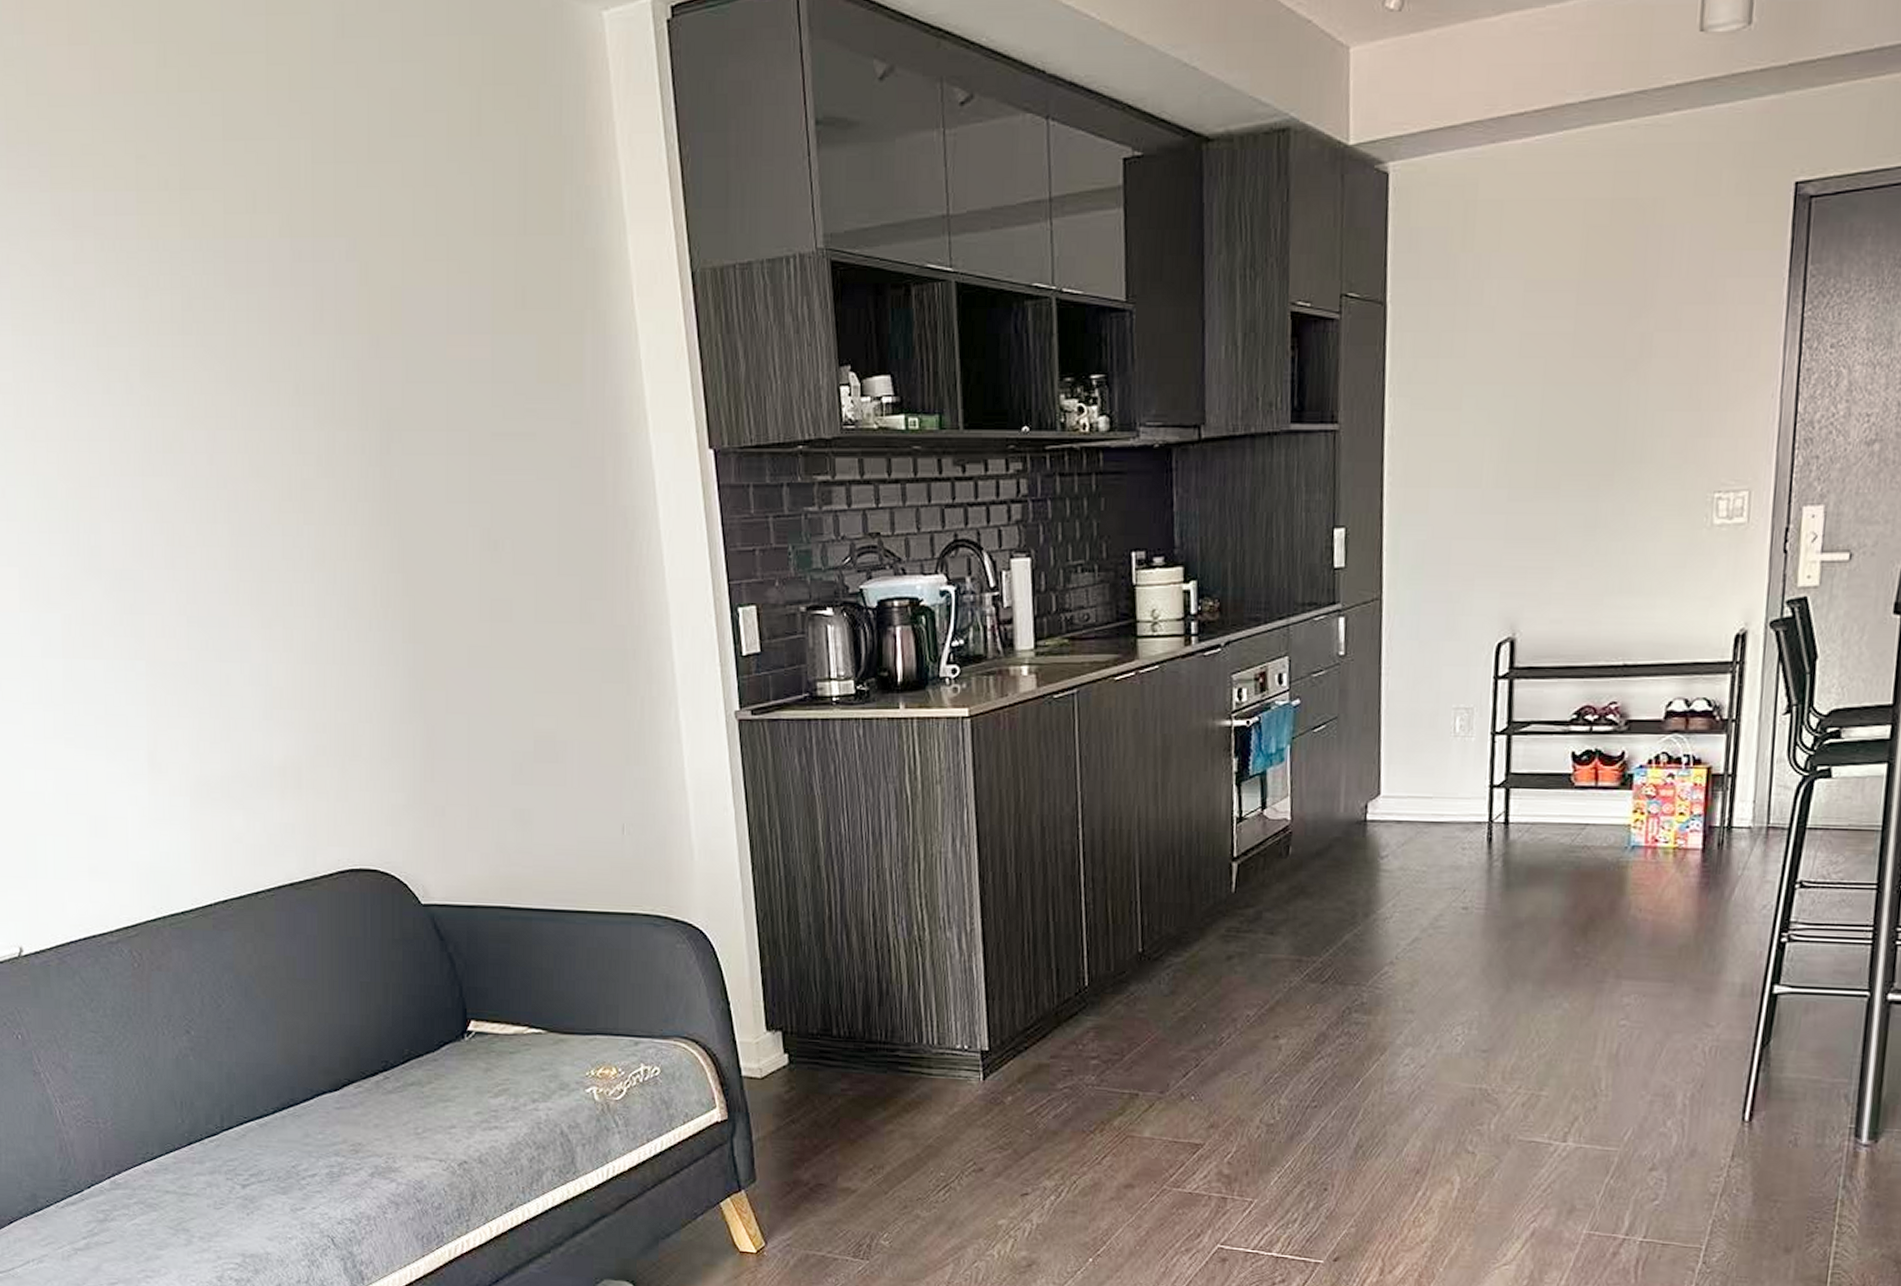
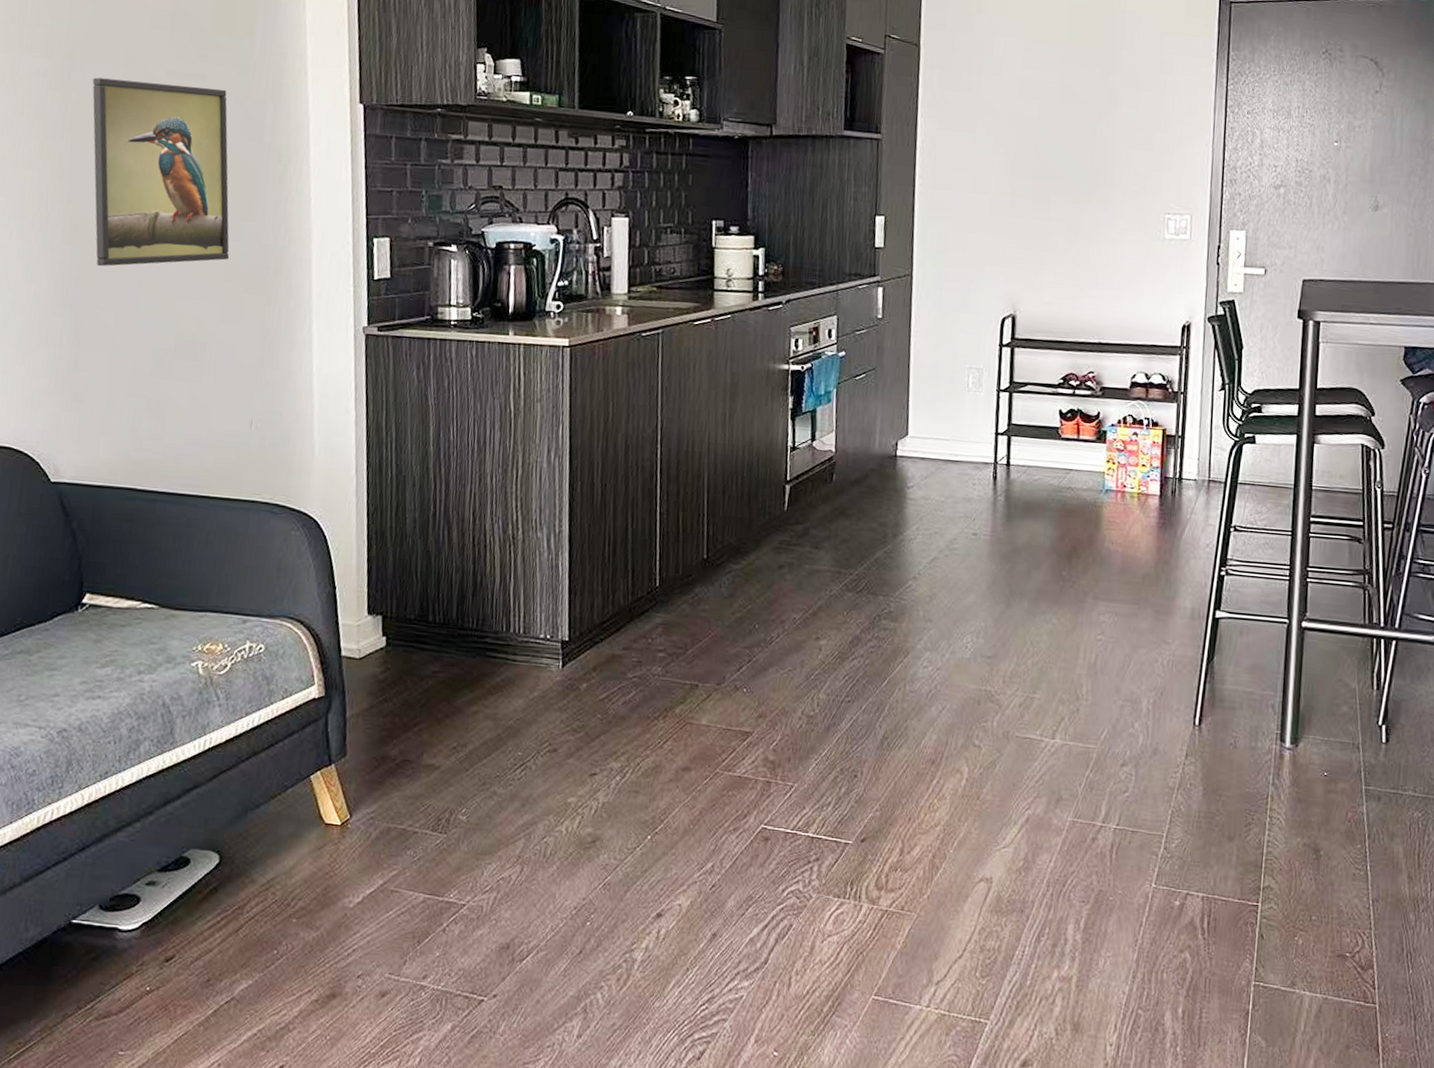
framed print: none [414,447,582,665] -> present [92,77,230,267]

